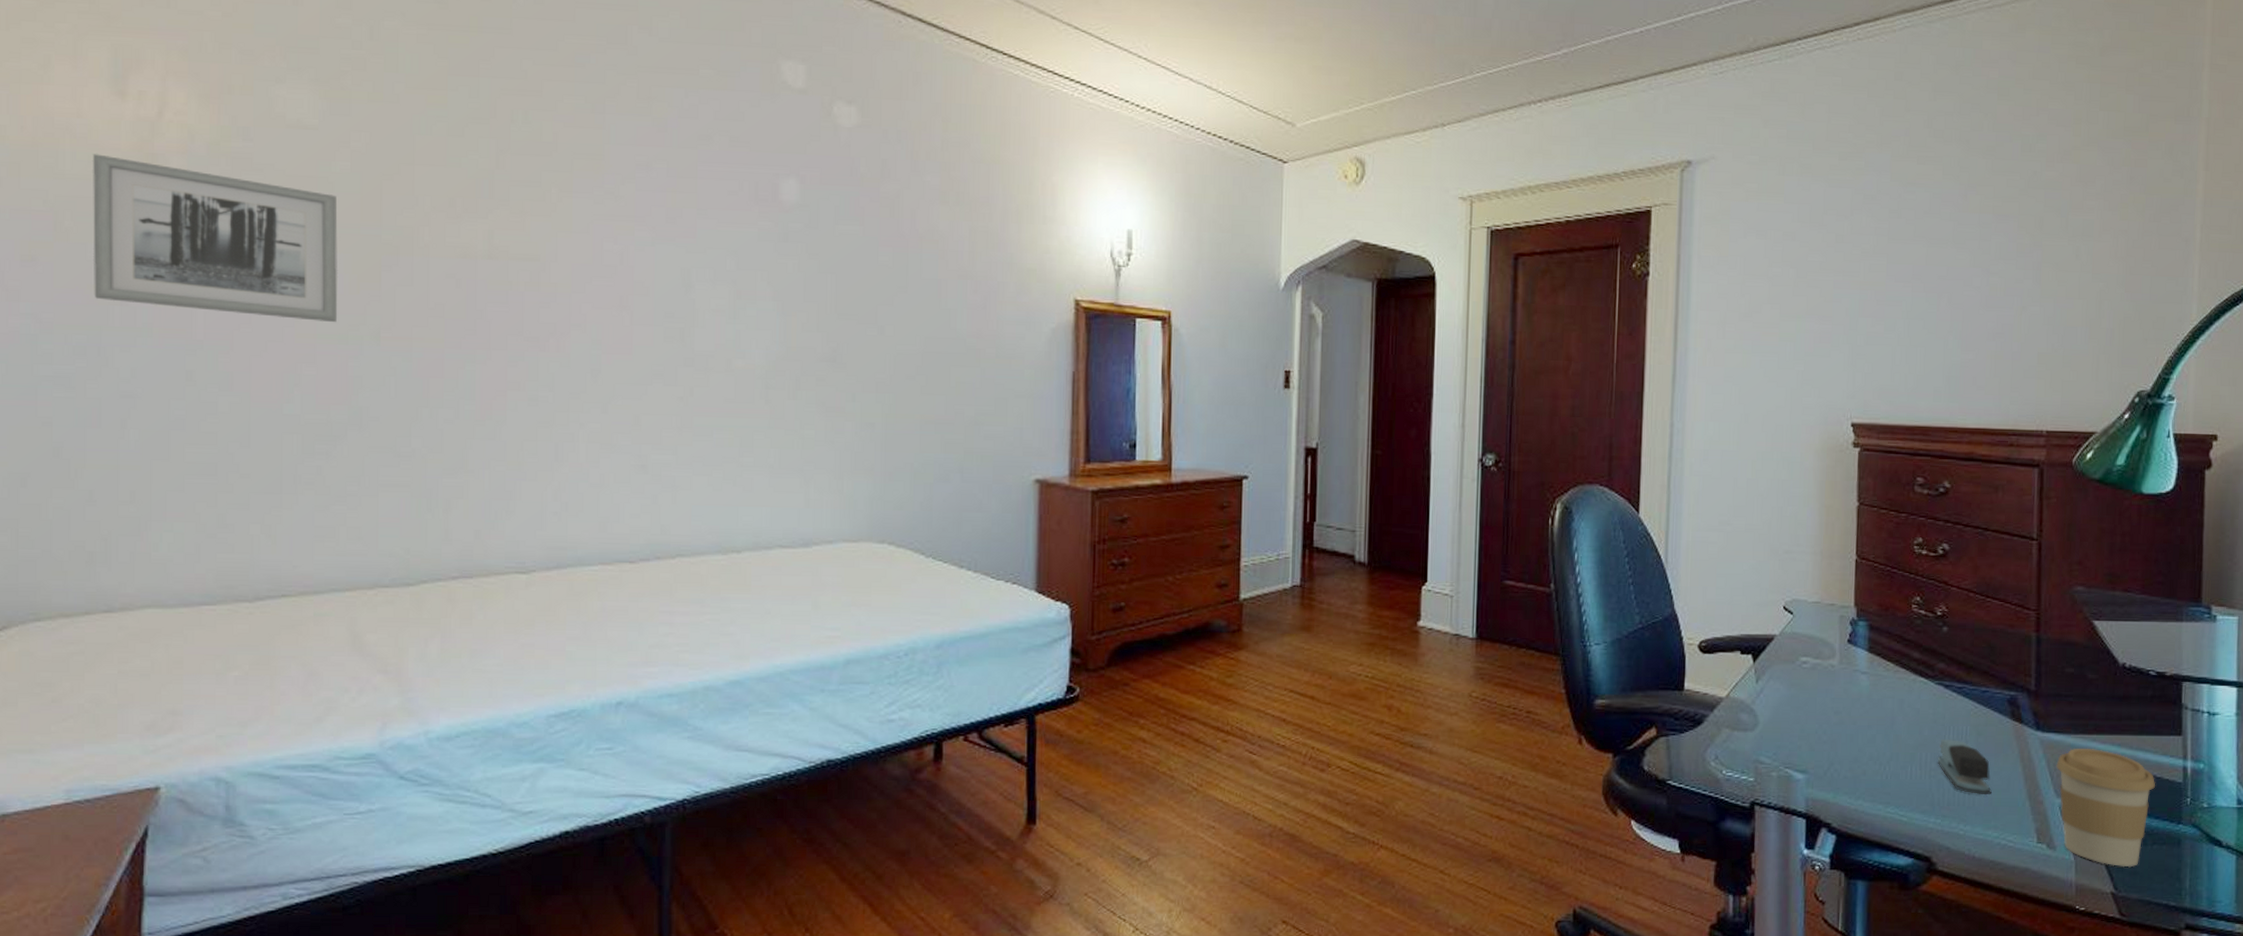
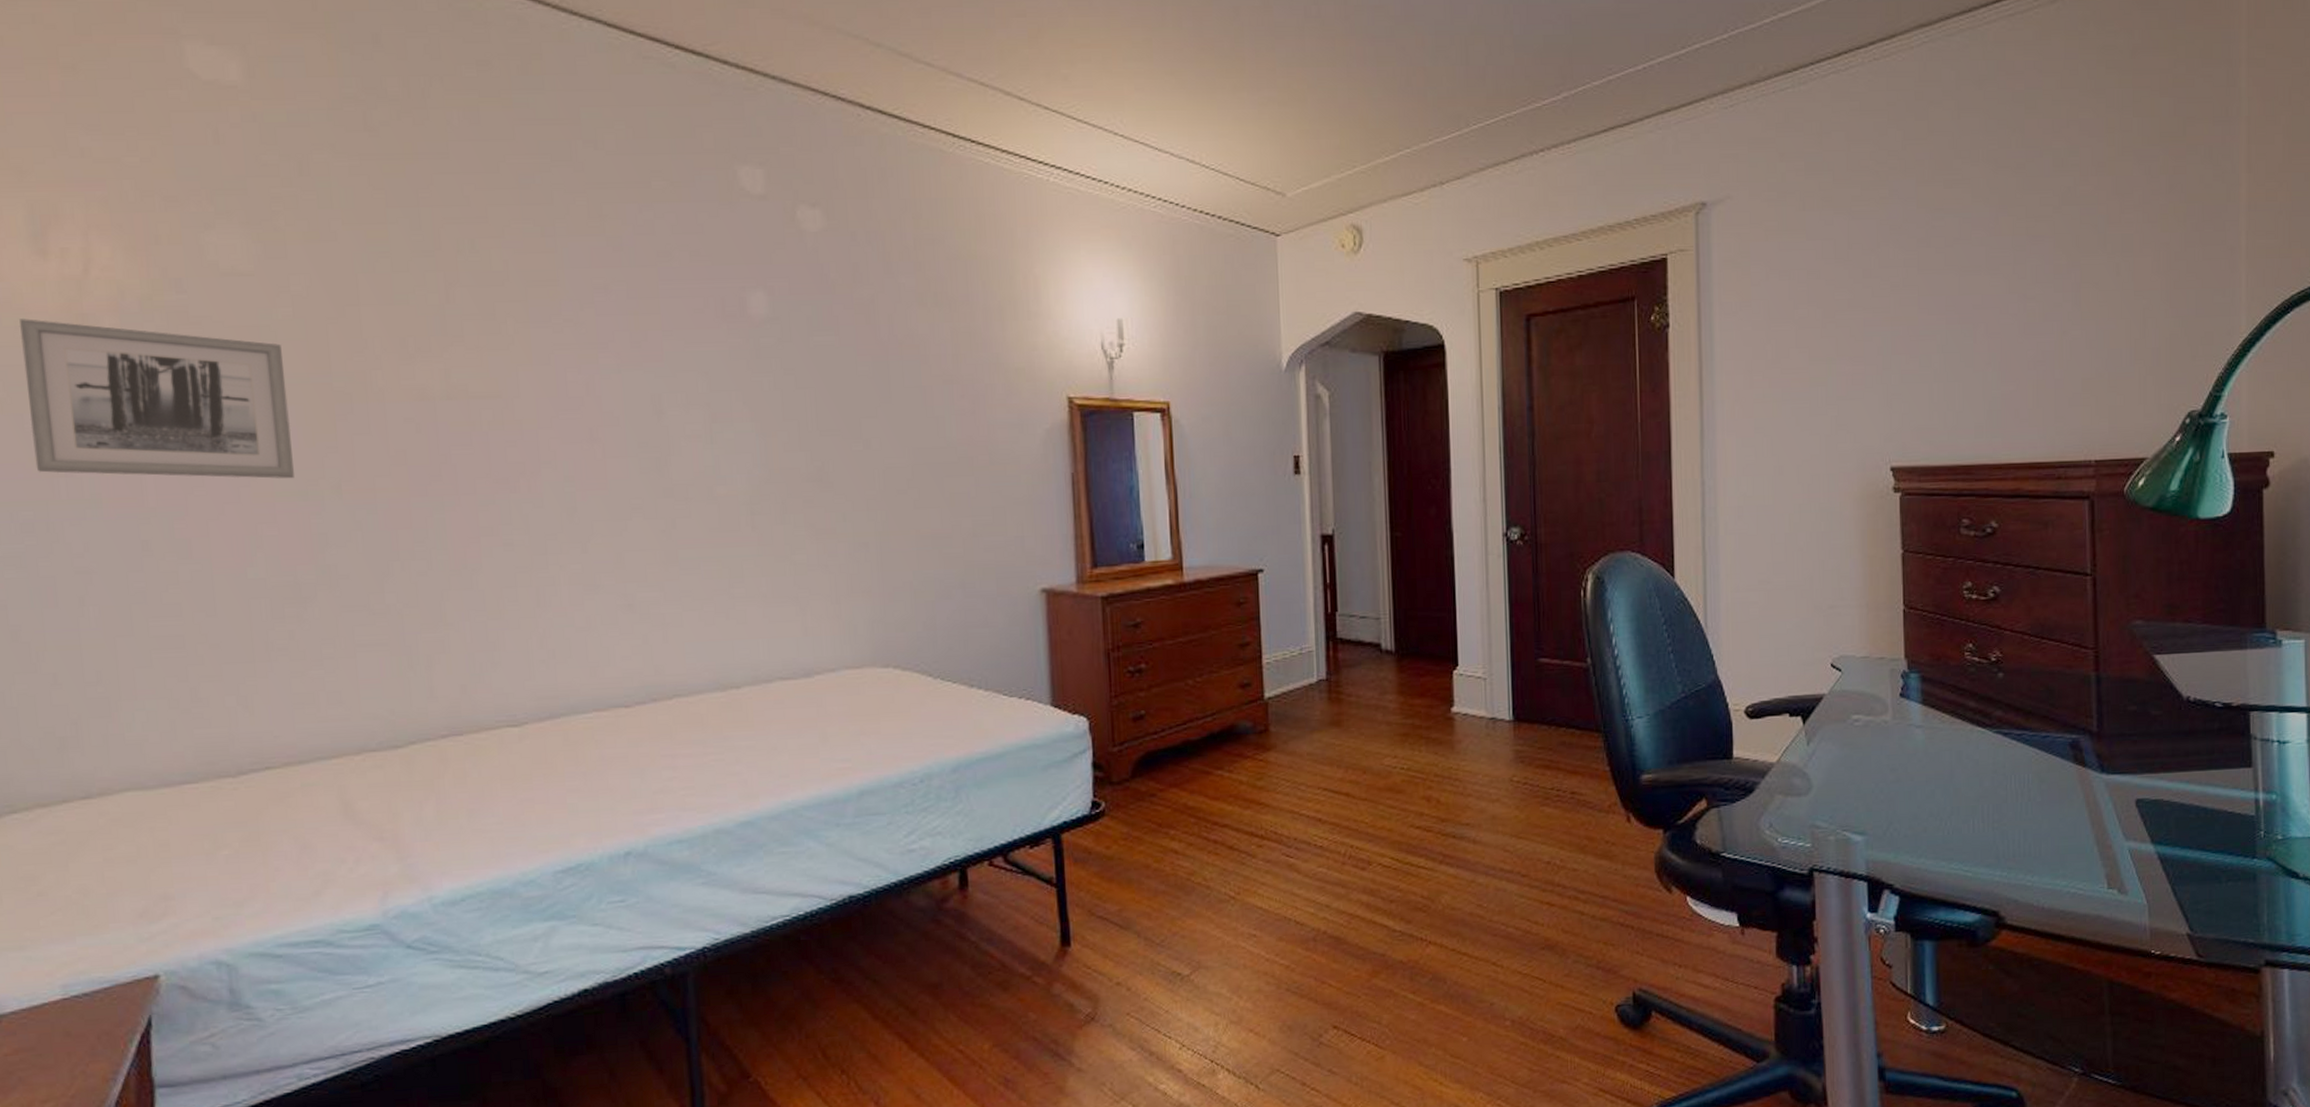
stapler: present [1937,738,1992,795] -> none [2000,788,2058,844]
coffee cup: present [2056,748,2155,868] -> none [2123,787,2227,907]

